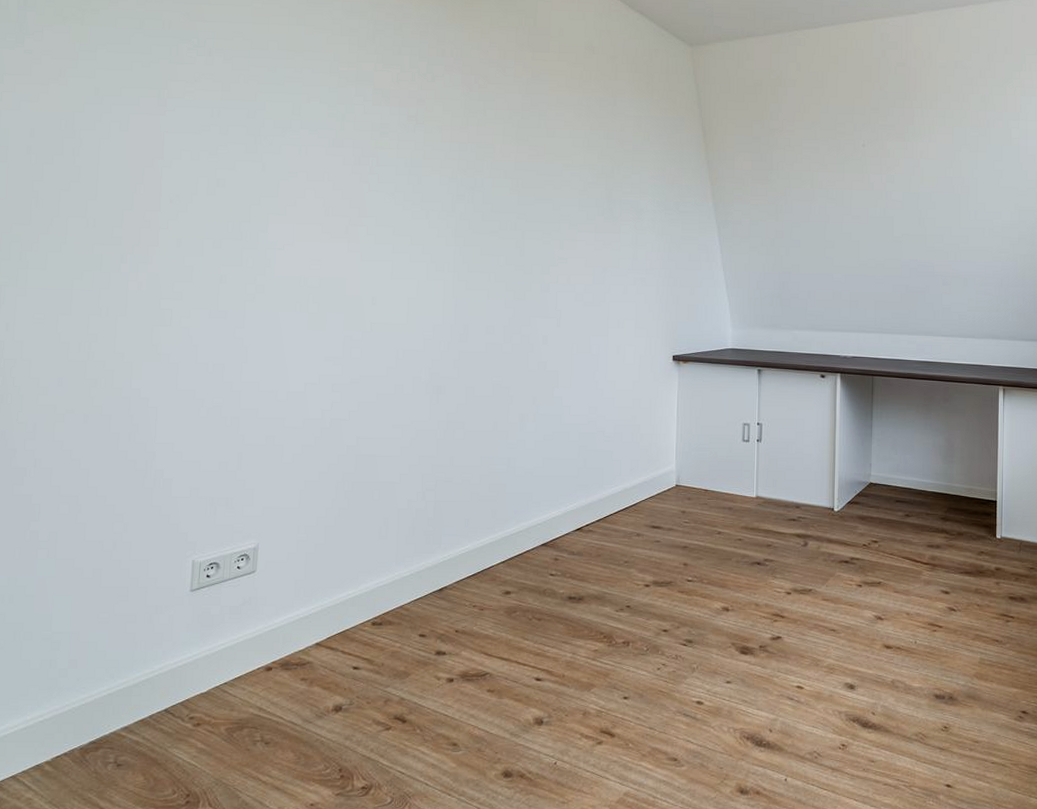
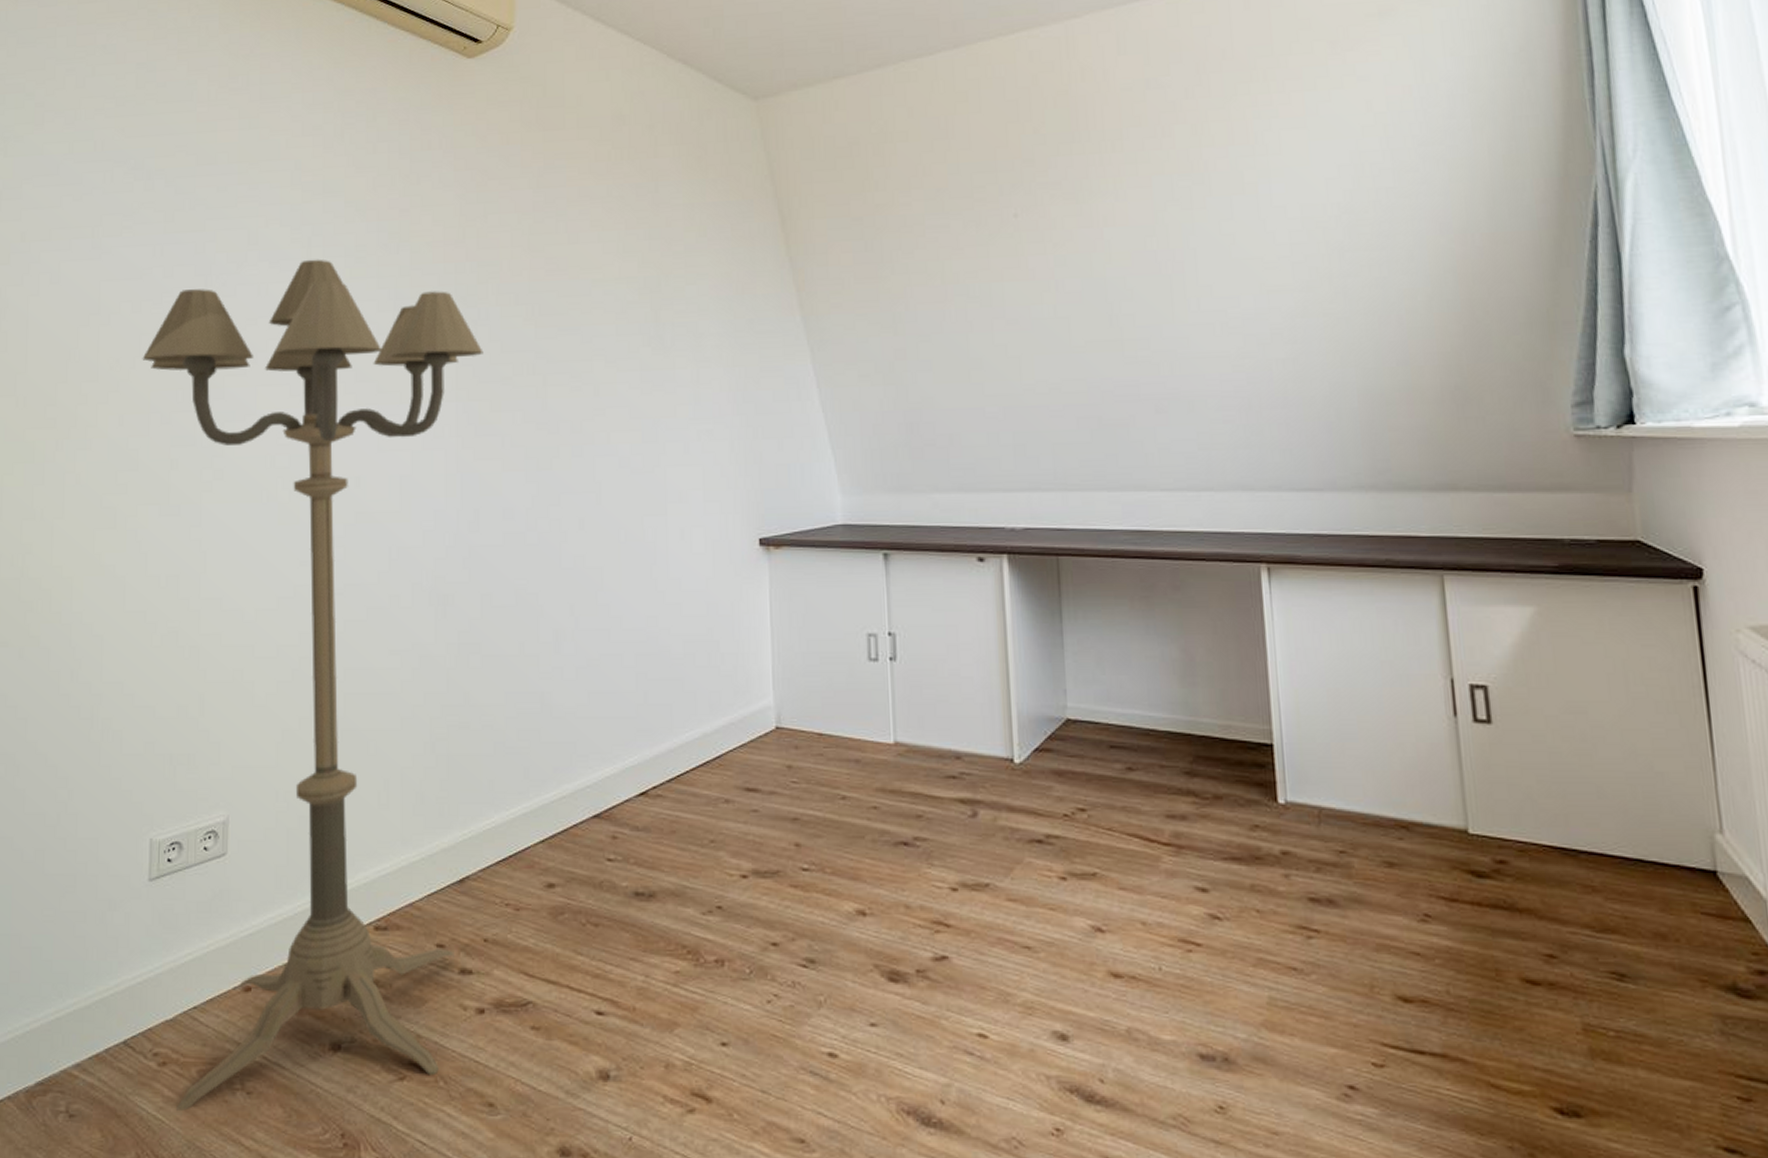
floor lamp: none [198,130,478,758] -> present [142,259,484,1111]

